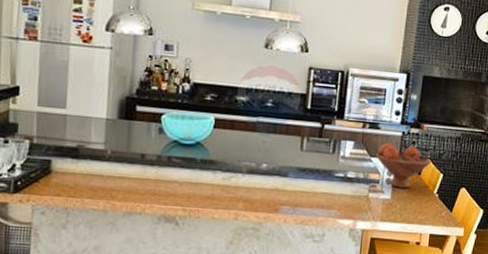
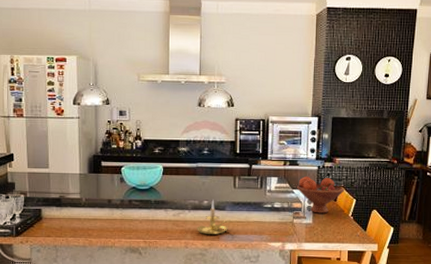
candle holder: none [251,163,295,206] -> present [197,200,232,234]

